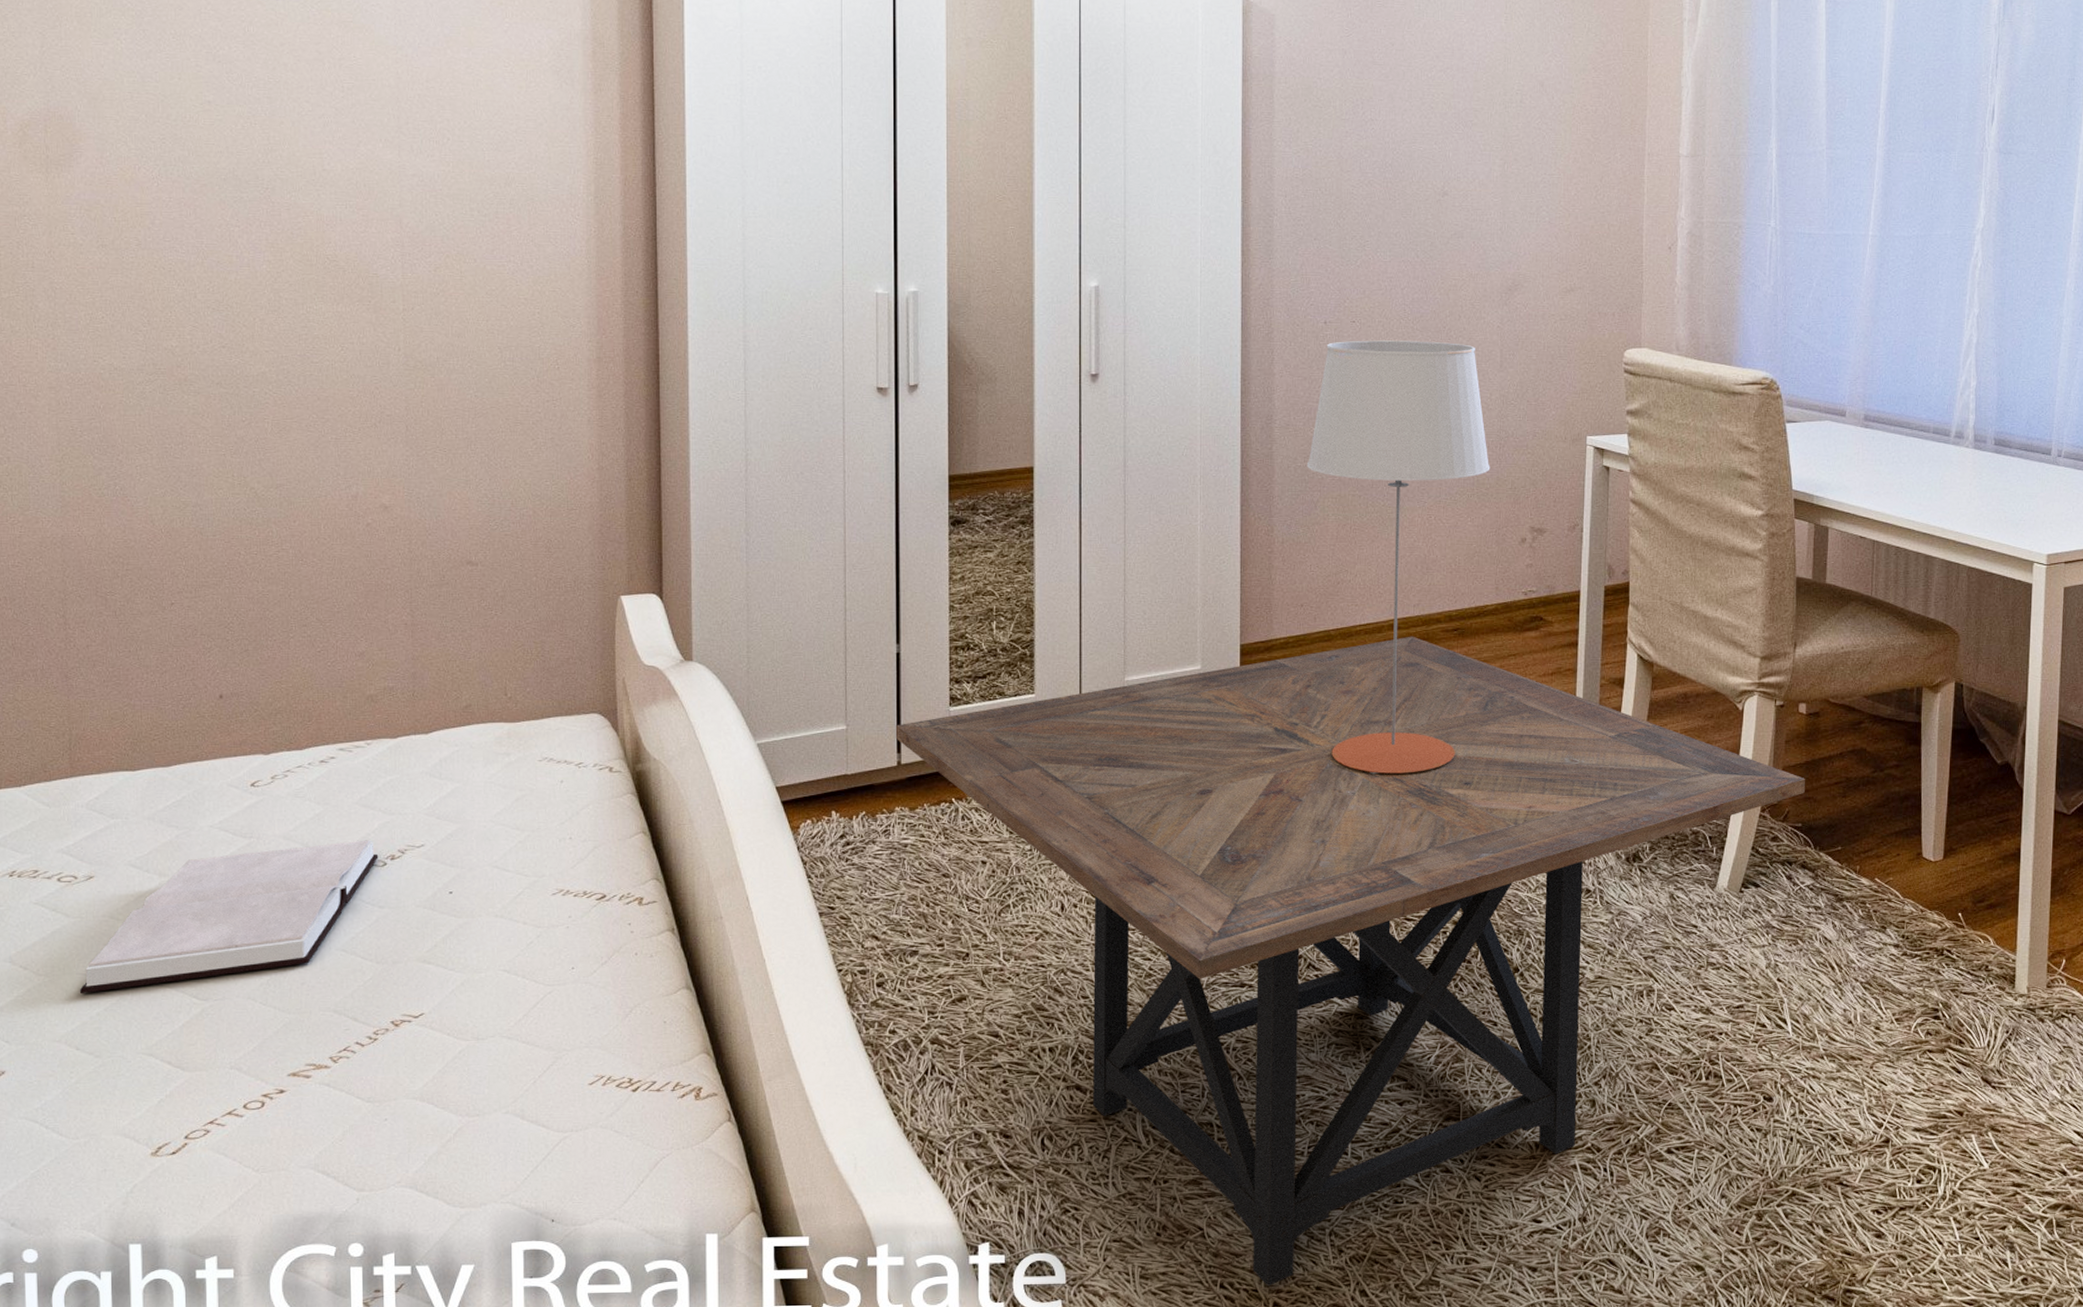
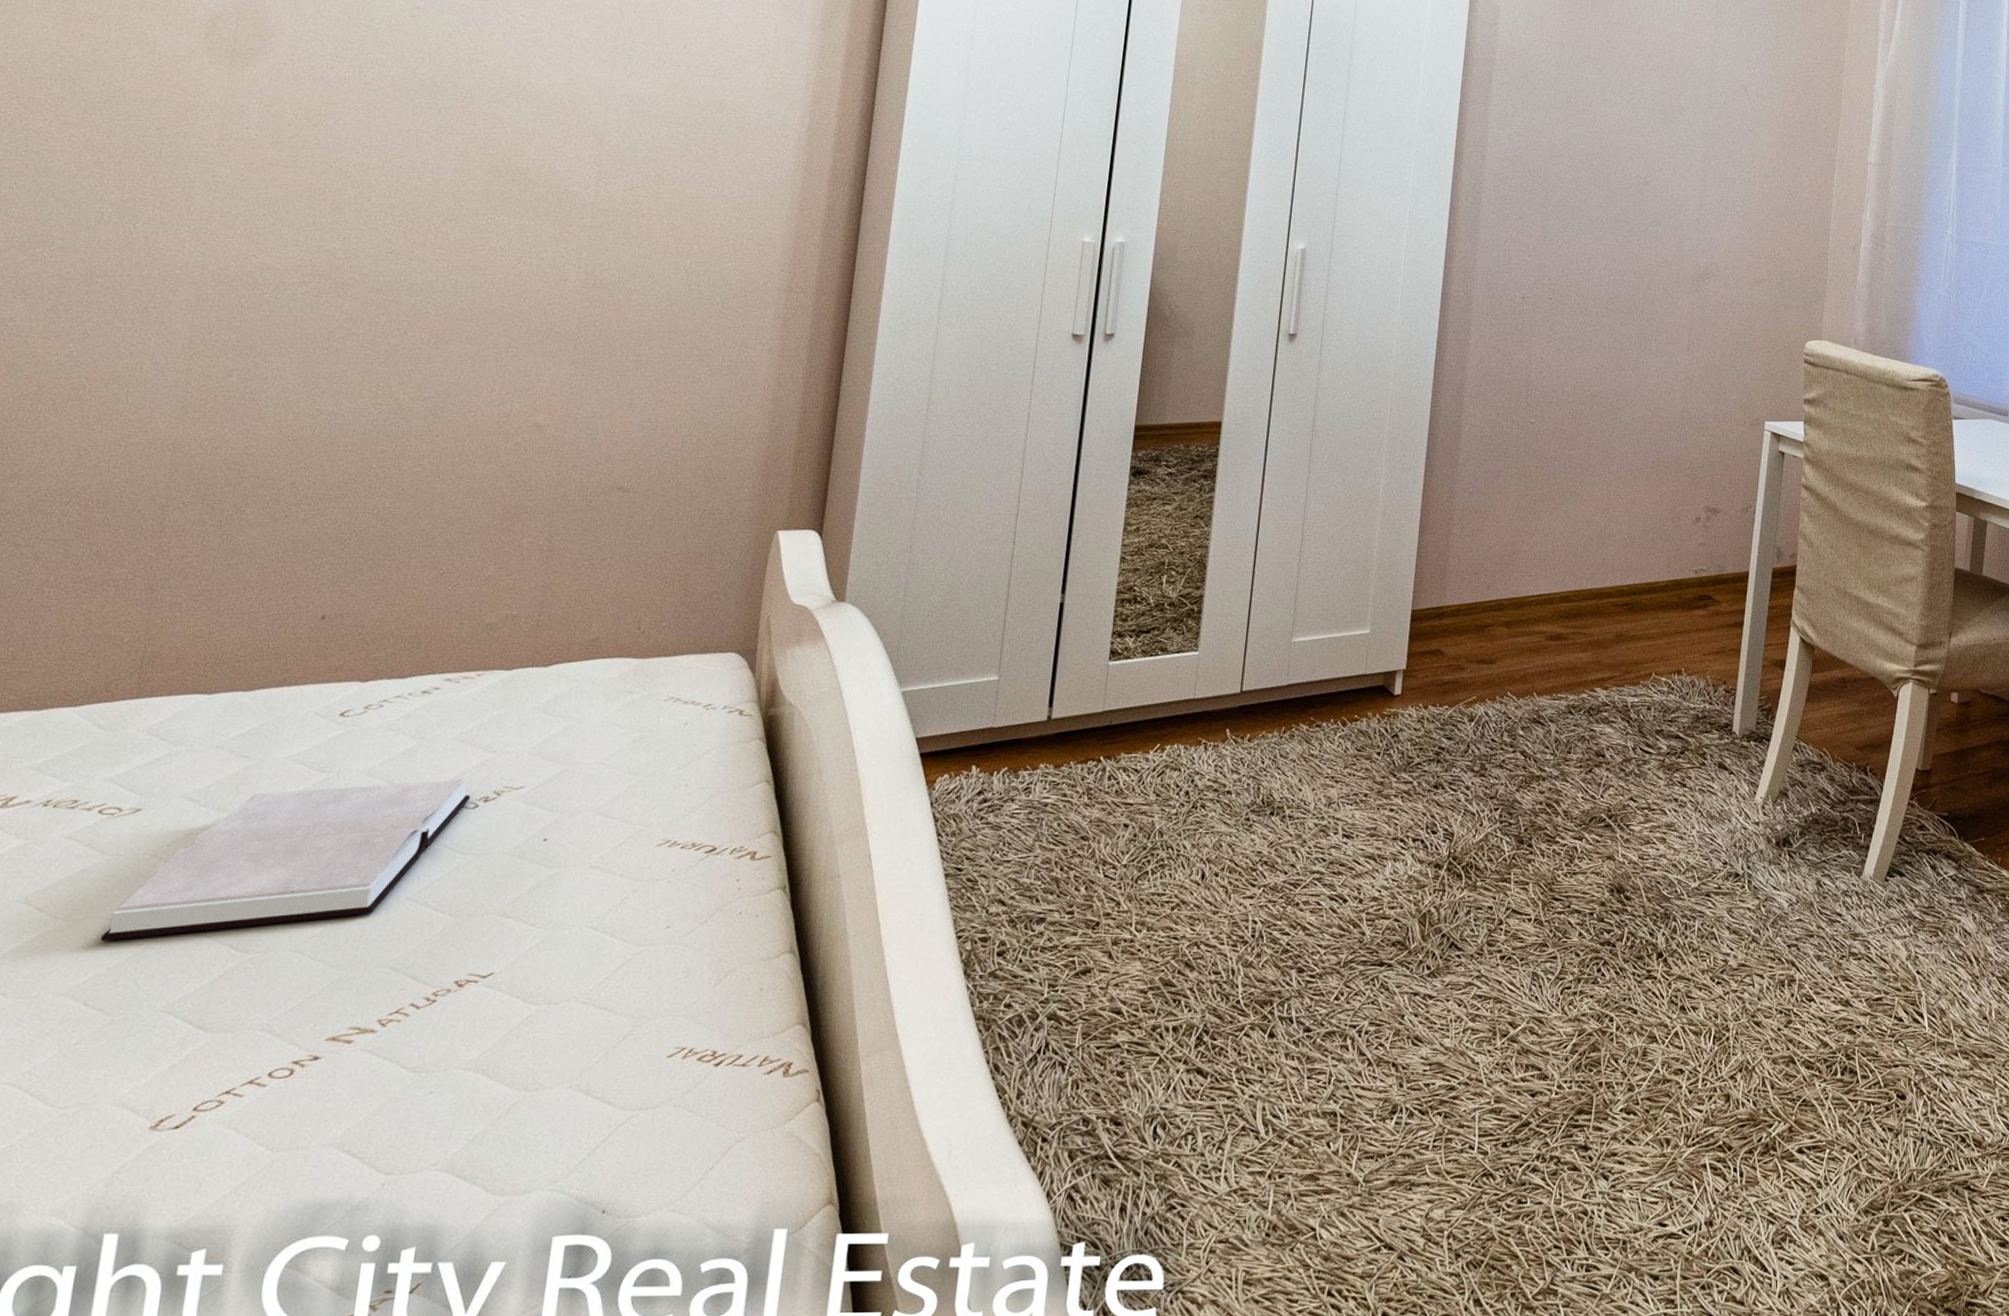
side table: present [895,636,1805,1287] -> none [1048,609,1953,1295]
table lamp: present [1306,340,1490,775] -> none [1493,316,1671,748]

